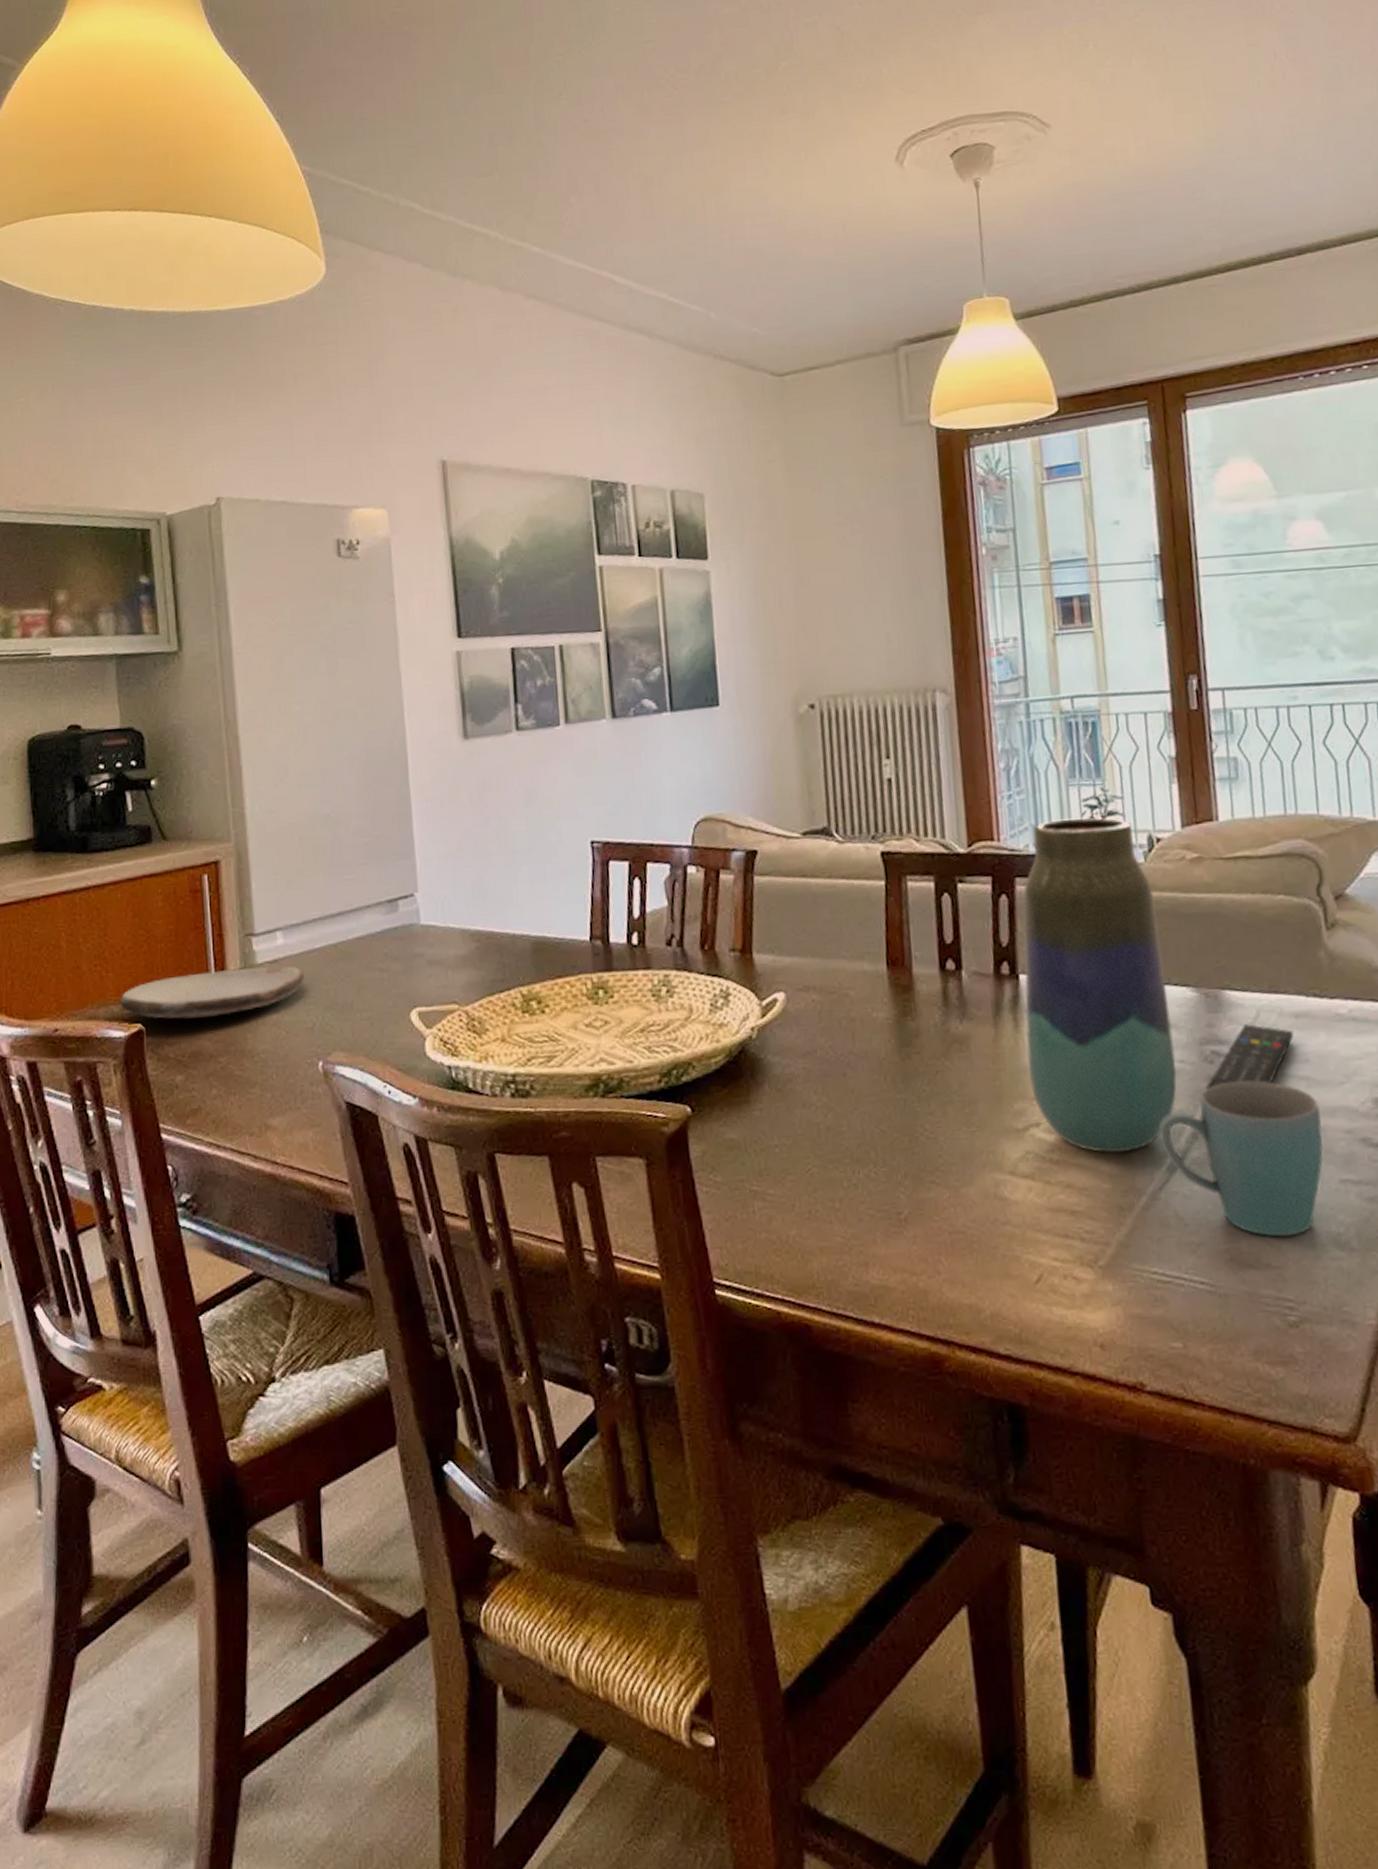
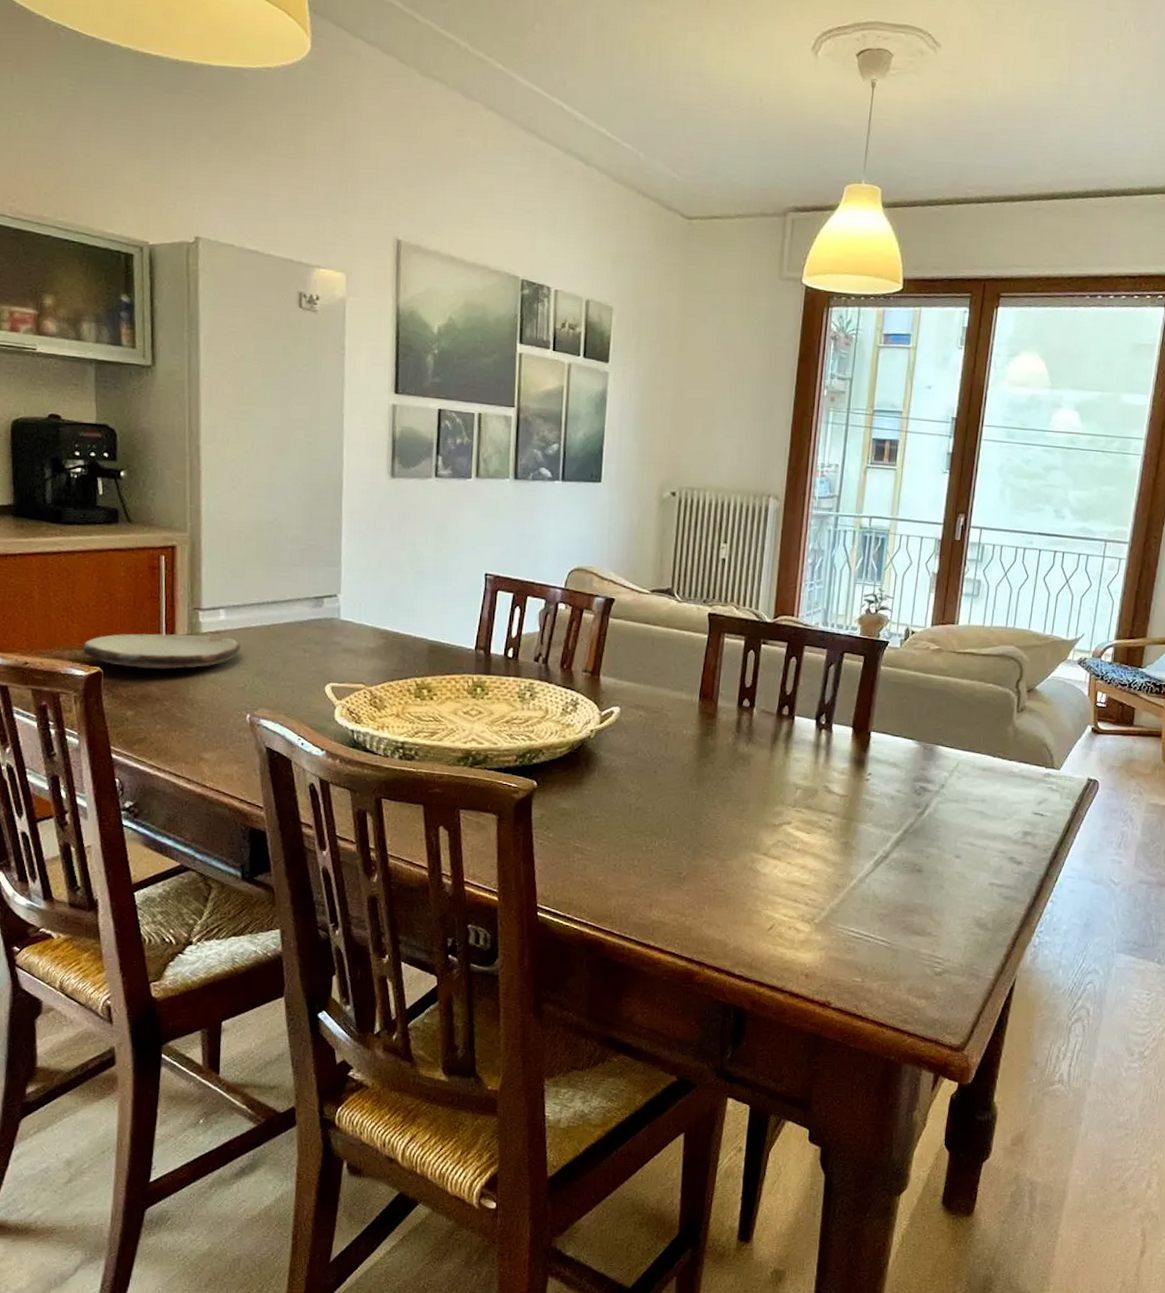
vase: present [1023,817,1177,1153] -> none [789,607,902,848]
mug: present [1158,1080,1323,1237] -> none [872,809,986,917]
remote control: present [1205,1024,1294,1090] -> none [911,771,980,814]

